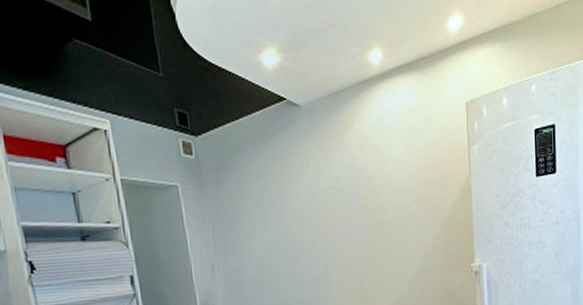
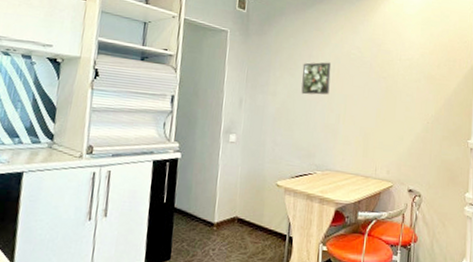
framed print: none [275,203,312,246] -> present [301,62,331,95]

